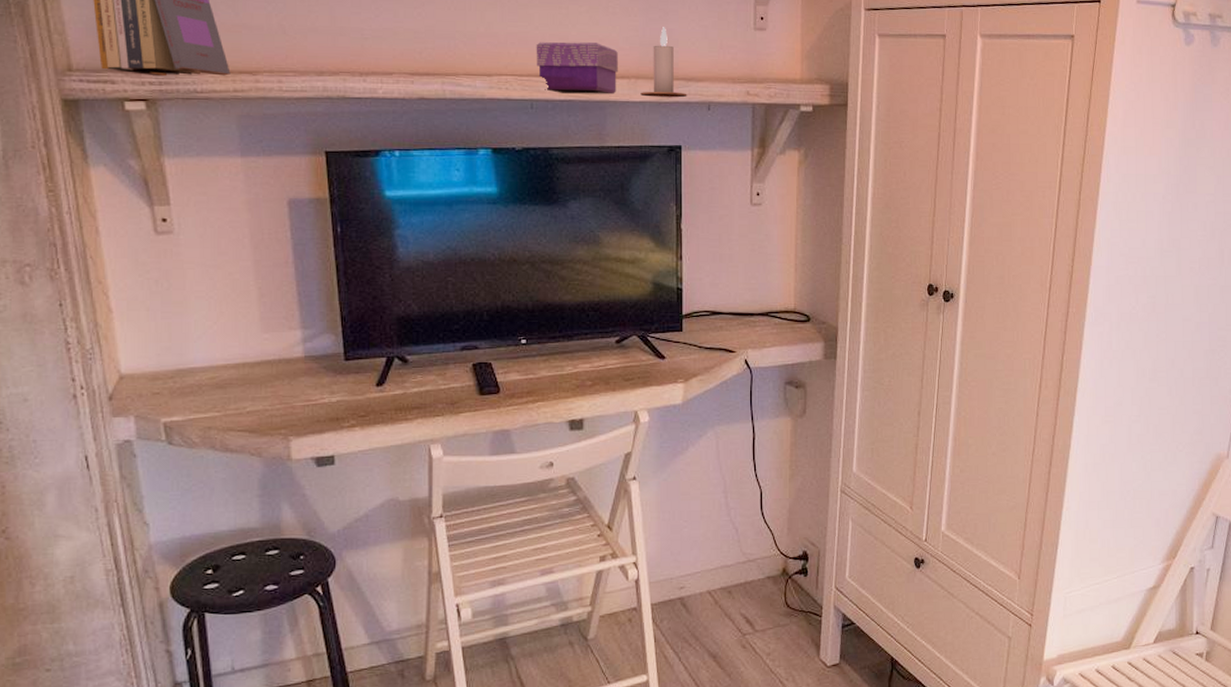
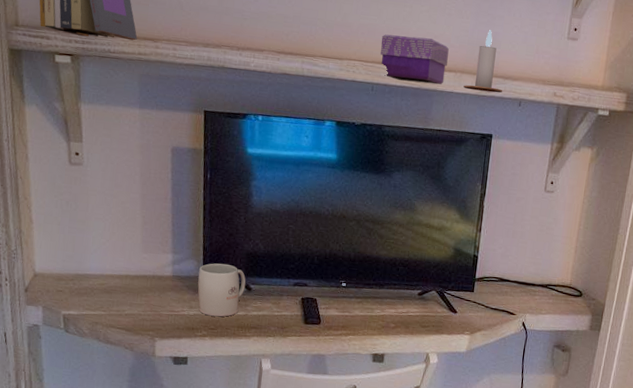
mug: none [338,333,400,400] -> present [197,263,246,317]

